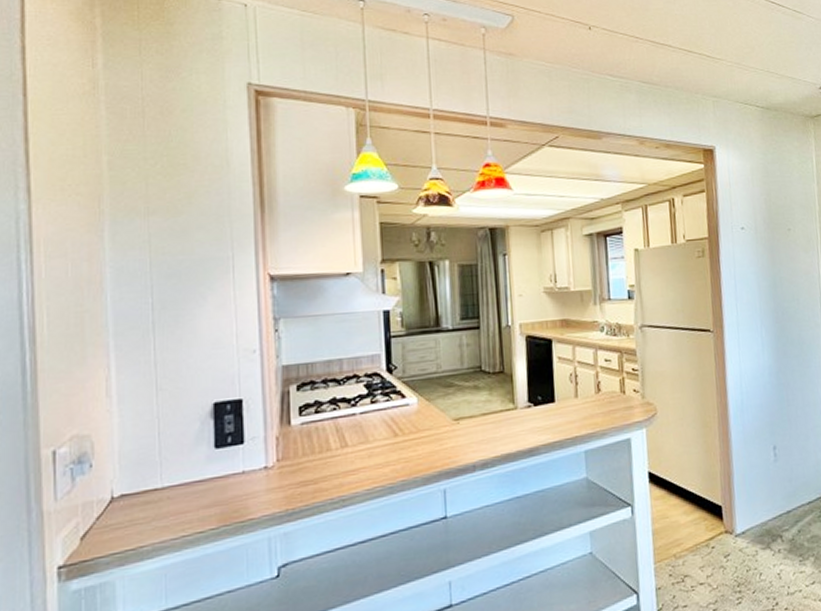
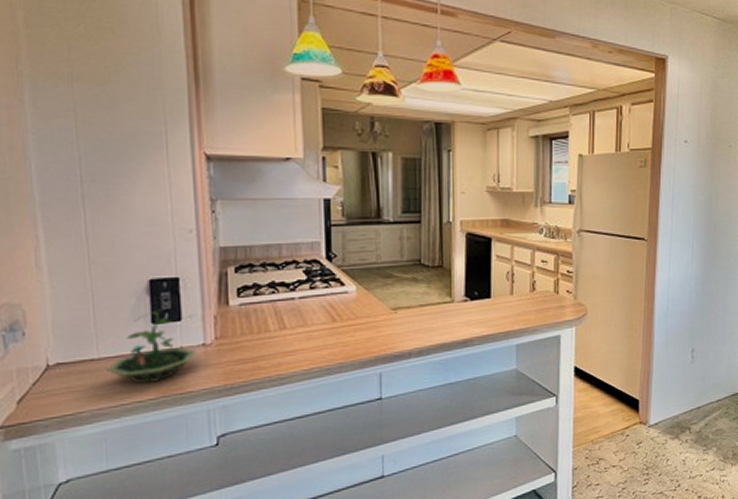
terrarium: none [170,433,259,514] -> present [107,309,197,385]

